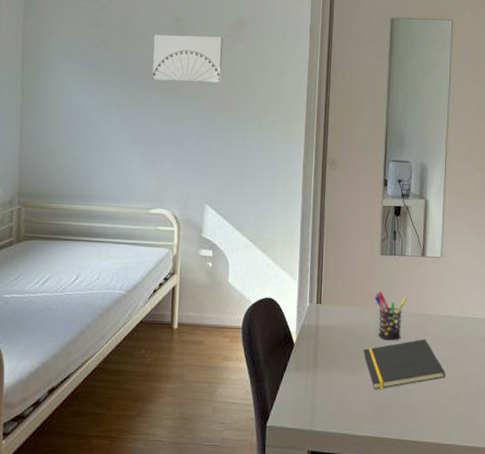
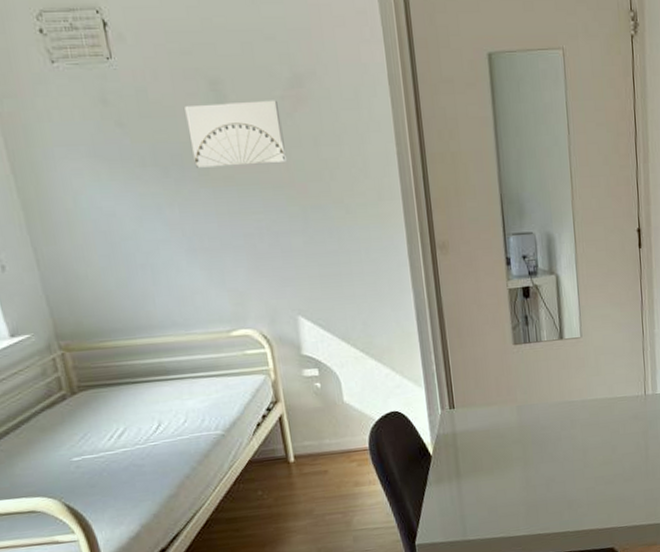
notepad: present [363,339,446,390] -> none [508,427,599,488]
pen holder: present [374,290,407,341] -> none [513,383,549,436]

